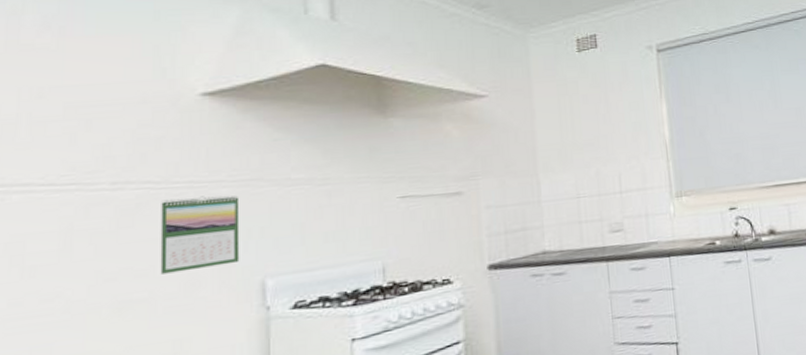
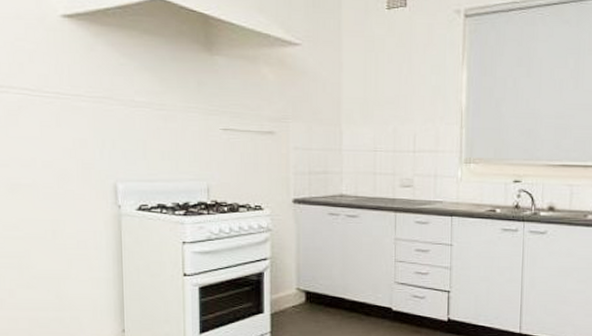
calendar: present [160,195,240,275] -> none [36,106,97,167]

